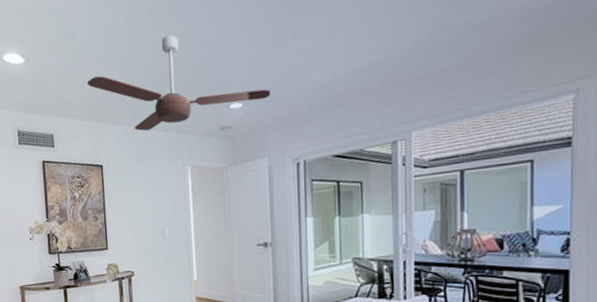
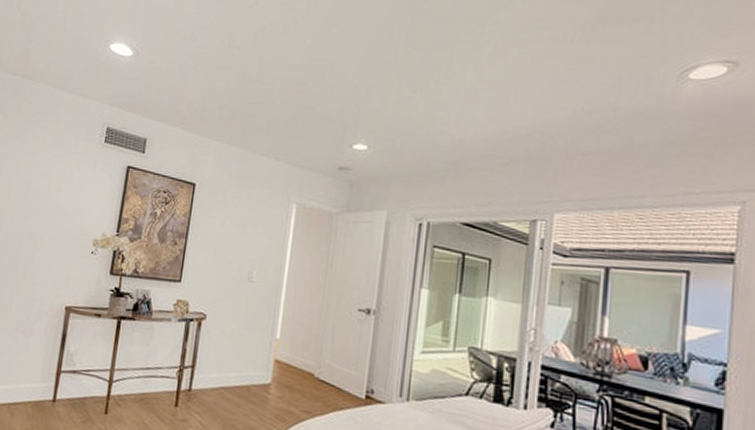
ceiling fan: present [86,35,271,132] -> none [197,58,401,156]

